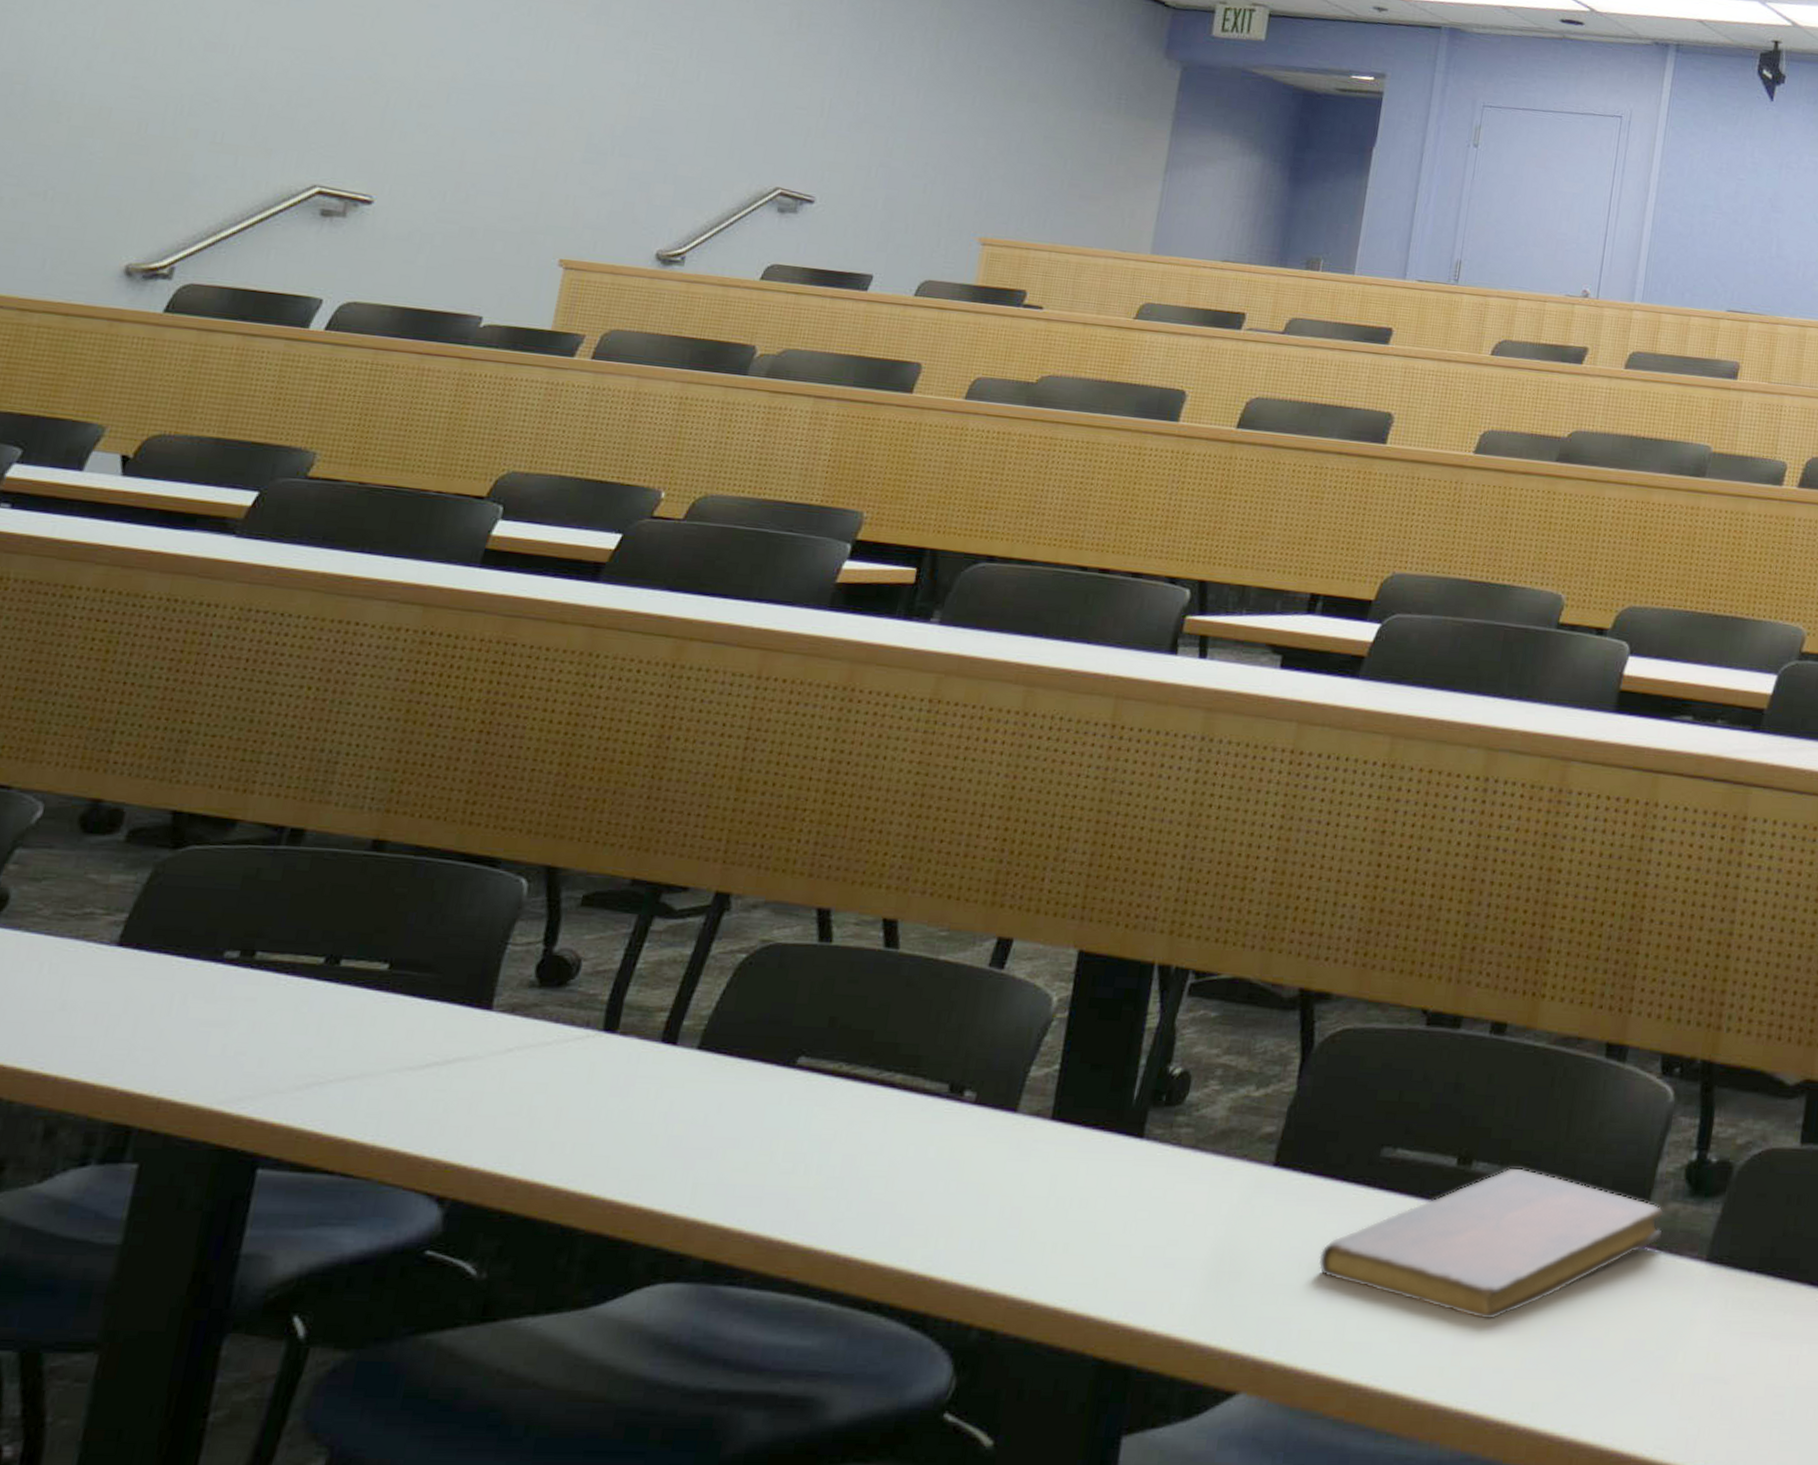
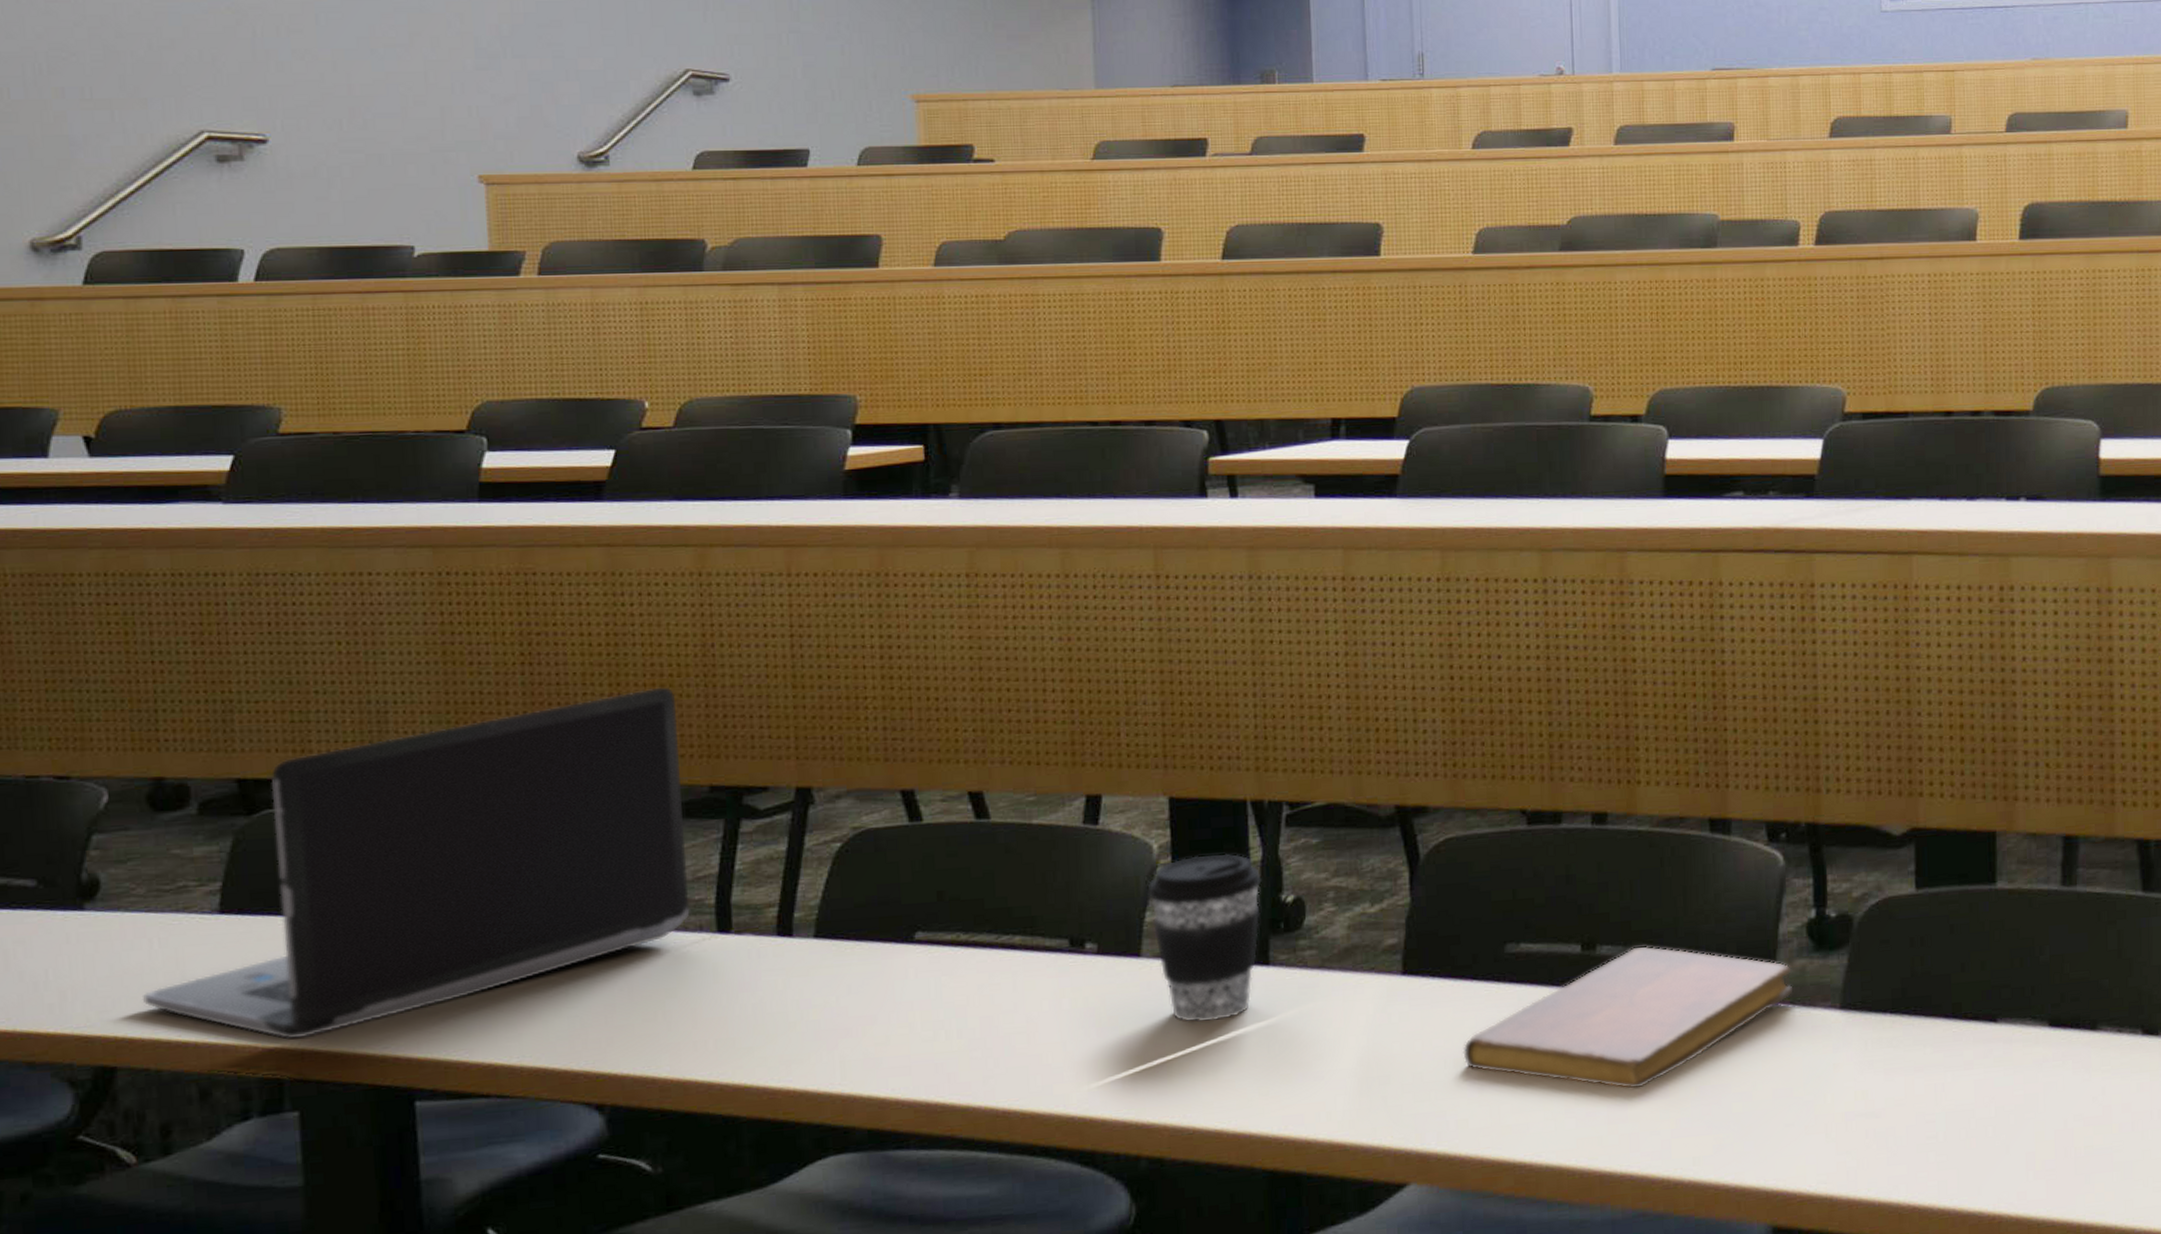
laptop computer: none [16,772,621,1087] -> present [143,687,690,1040]
coffee cup: none [1034,1014,1154,1191] -> present [1146,853,1262,1023]

